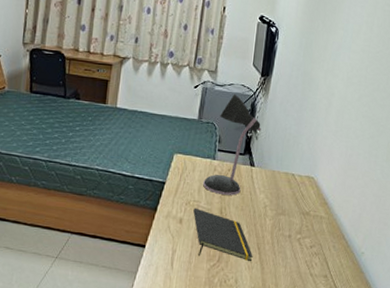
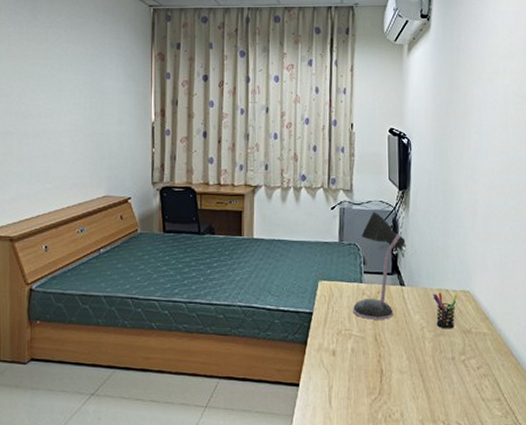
notepad: present [193,207,253,261] -> none [346,337,417,391]
pen holder: none [279,175,303,210] -> present [433,292,458,329]

